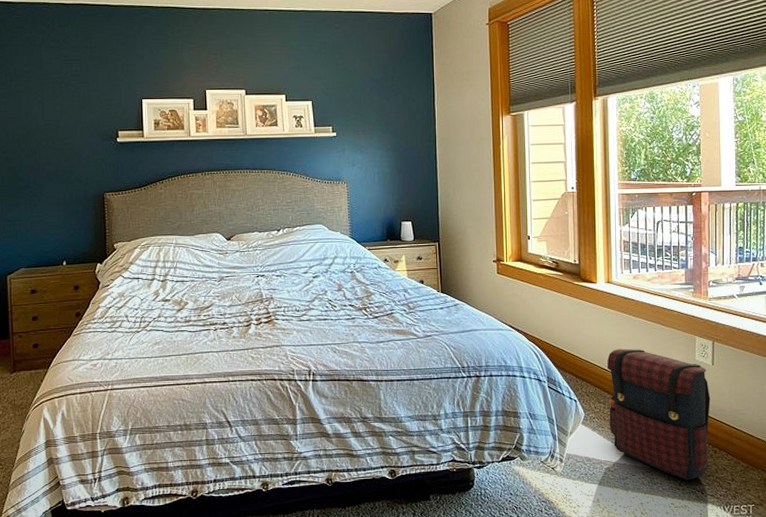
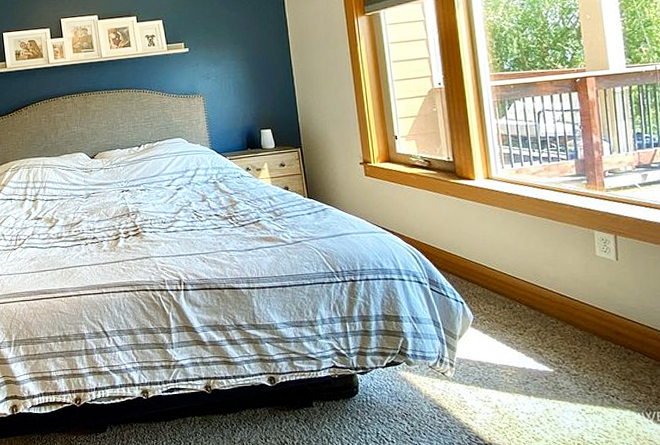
satchel: present [606,348,711,481] -> none [494,246,622,385]

